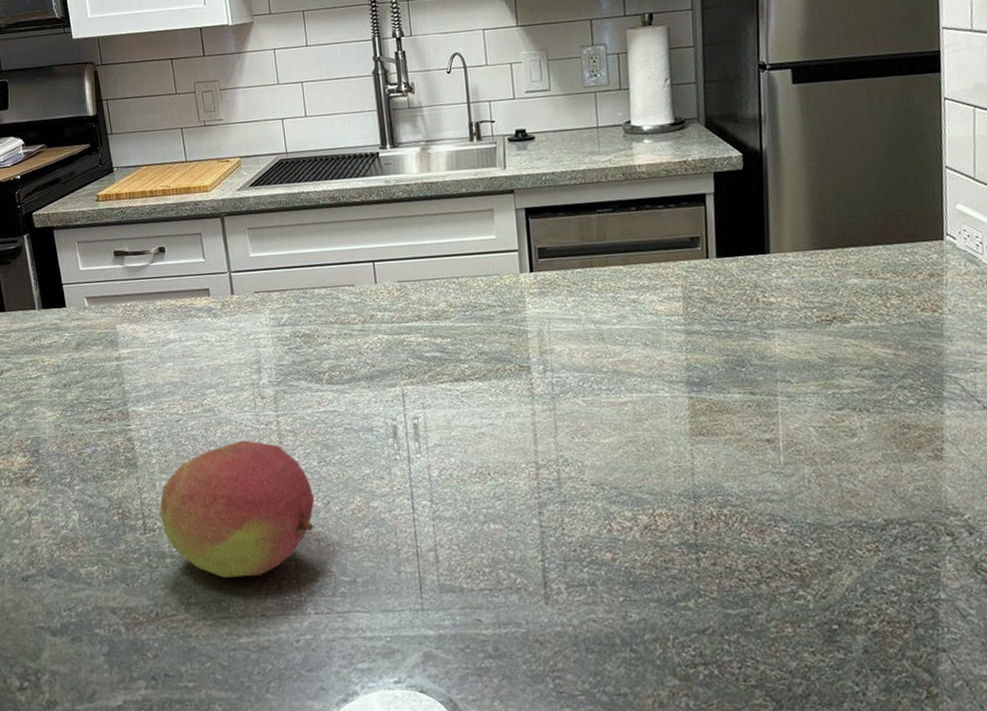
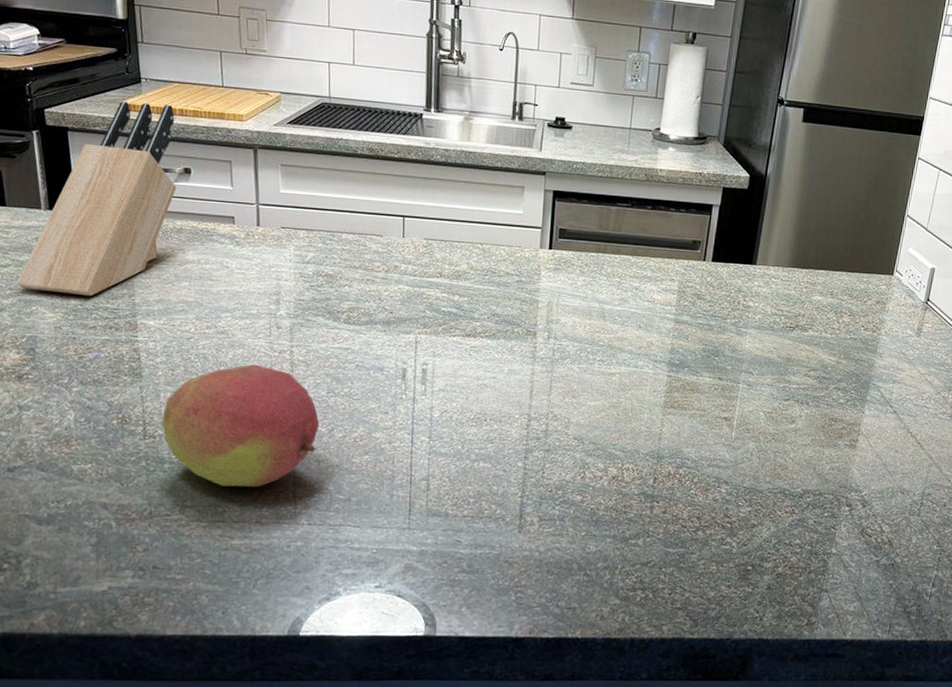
knife block: none [19,188,154,391] -> present [16,100,177,297]

